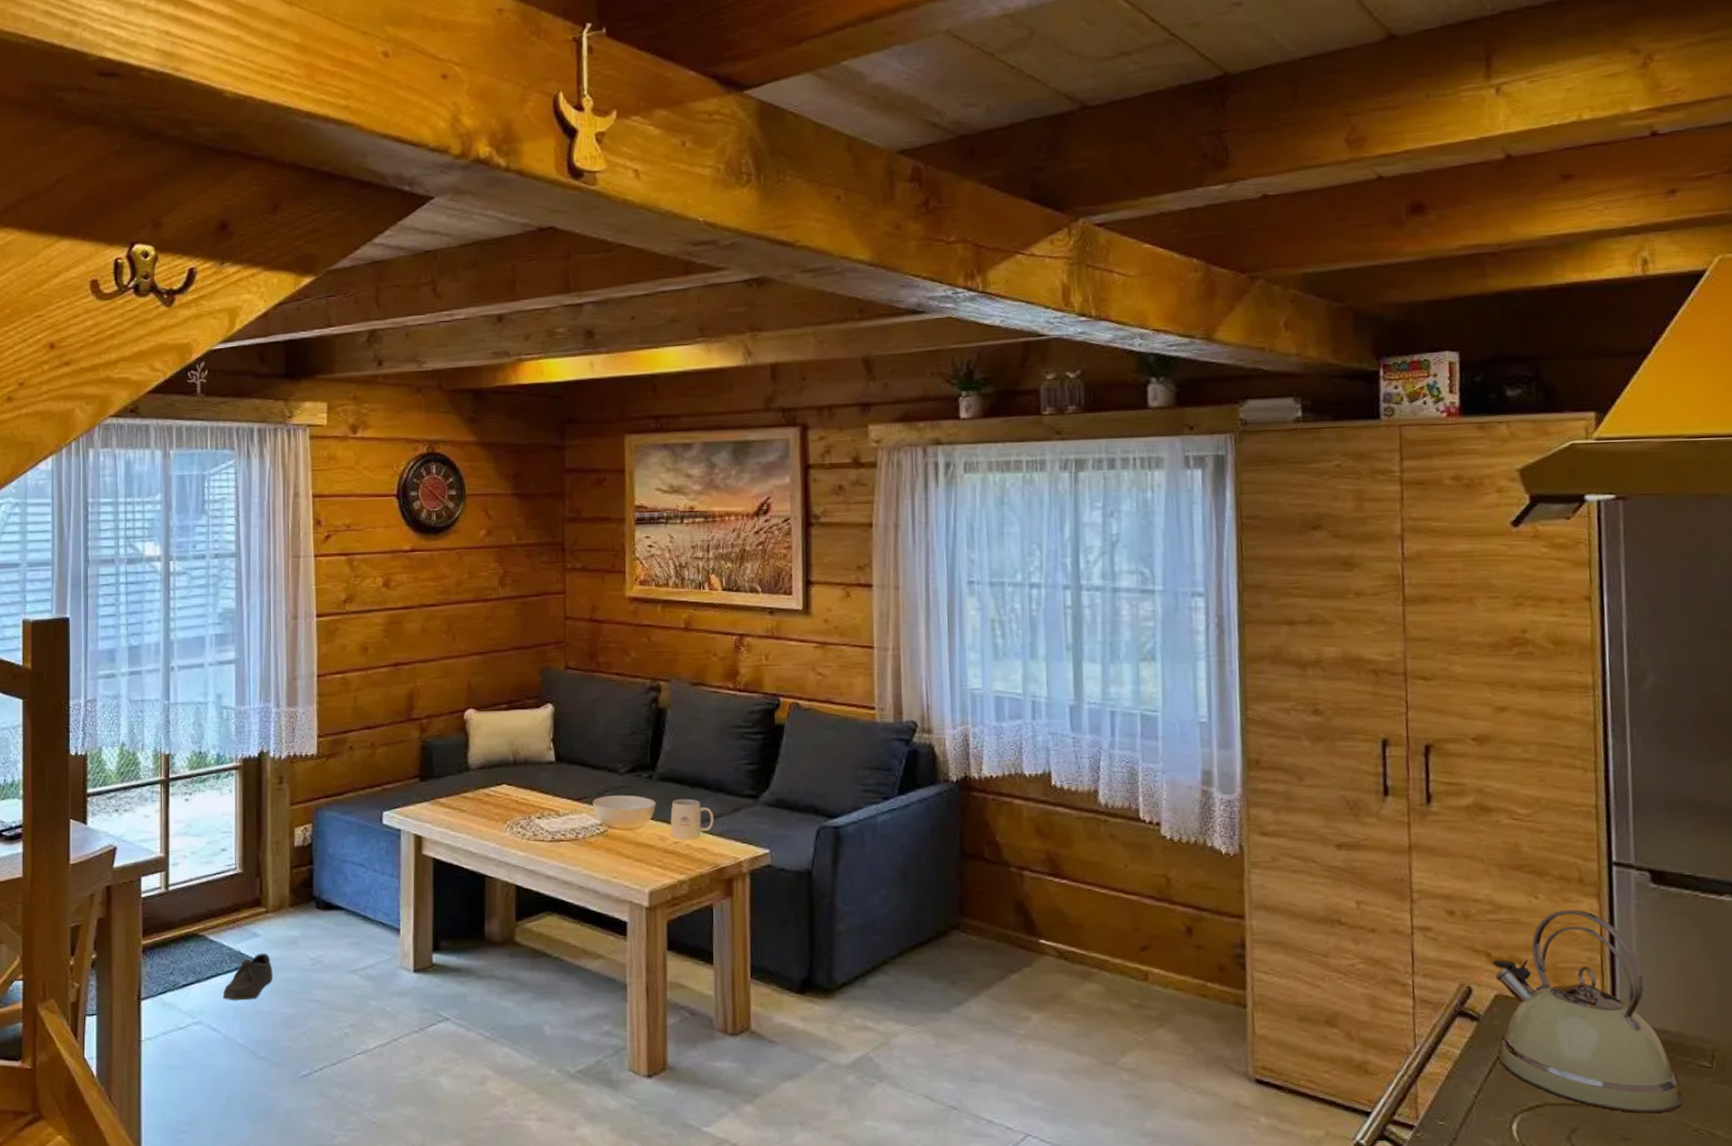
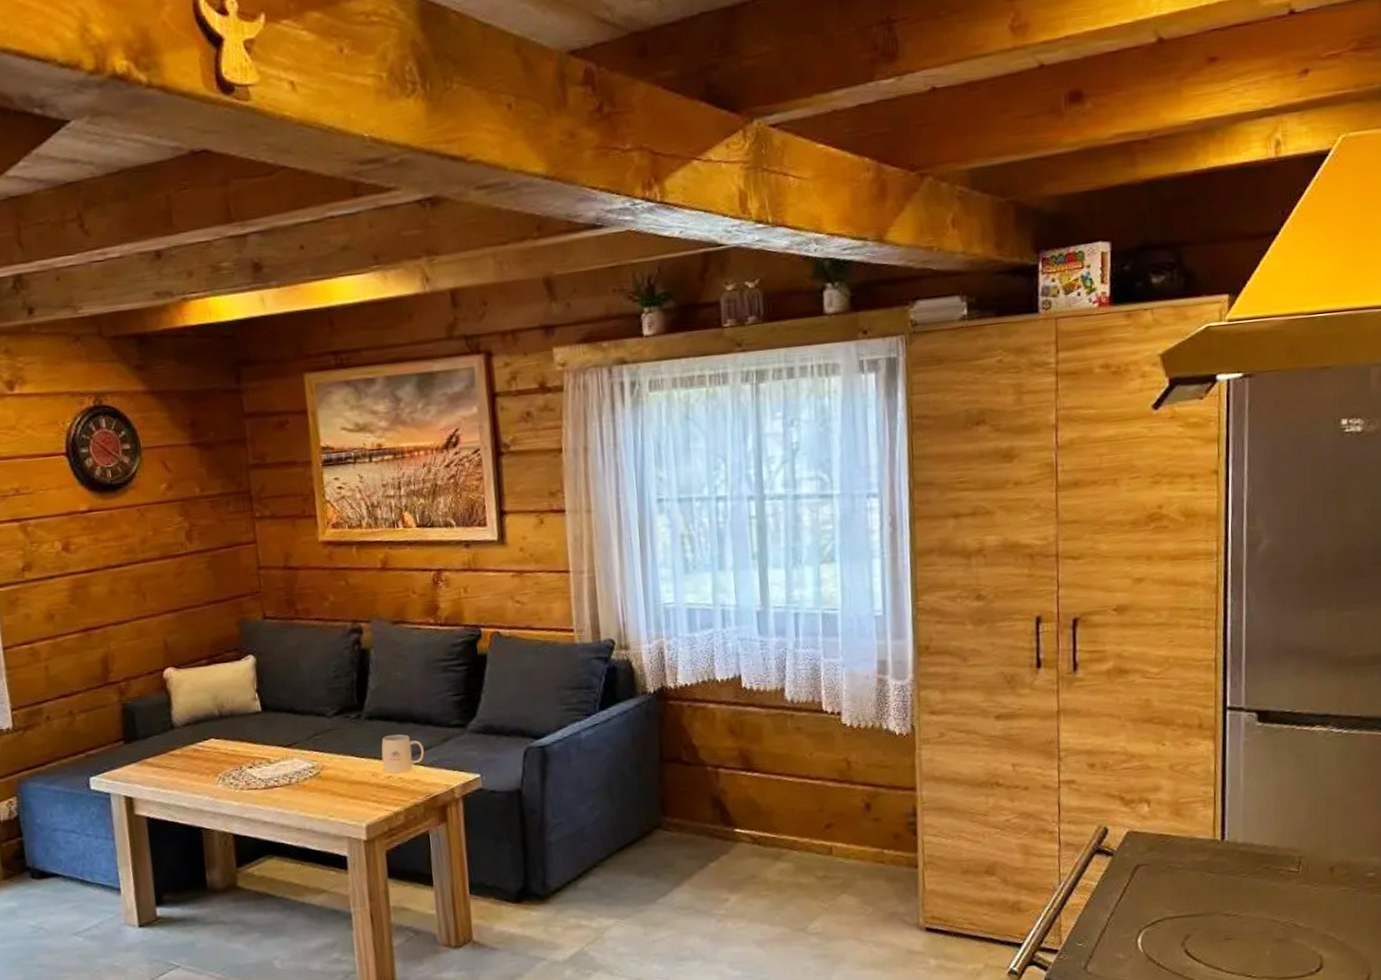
bowl: present [592,794,657,830] -> none [303,736,368,772]
kettle: present [1492,909,1683,1114] -> none [1125,751,1274,917]

